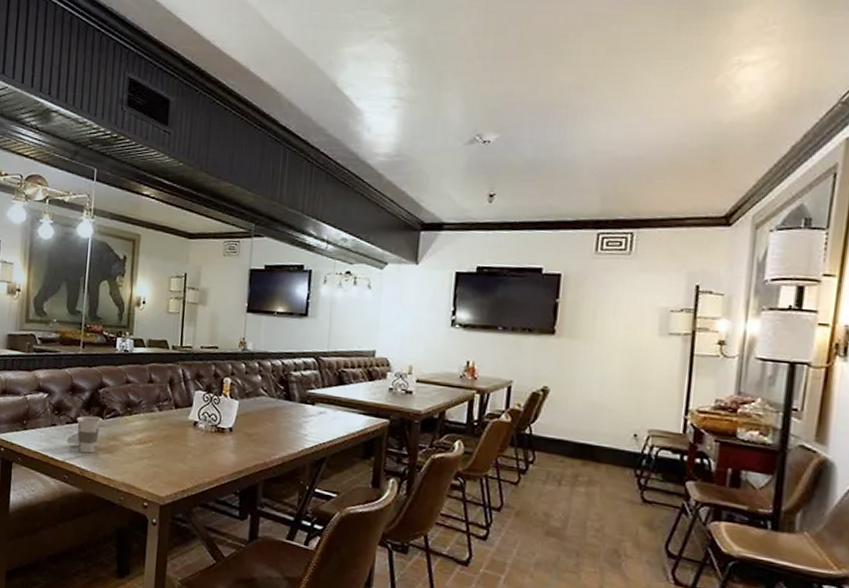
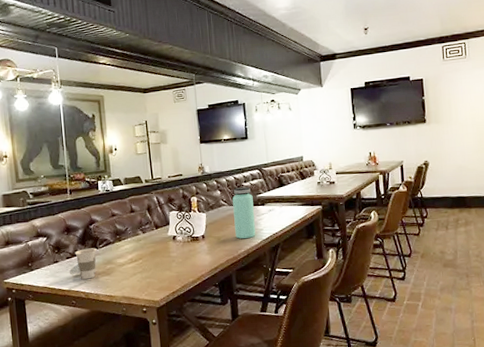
bottle: none [271,375,302,443] -> present [232,186,256,239]

